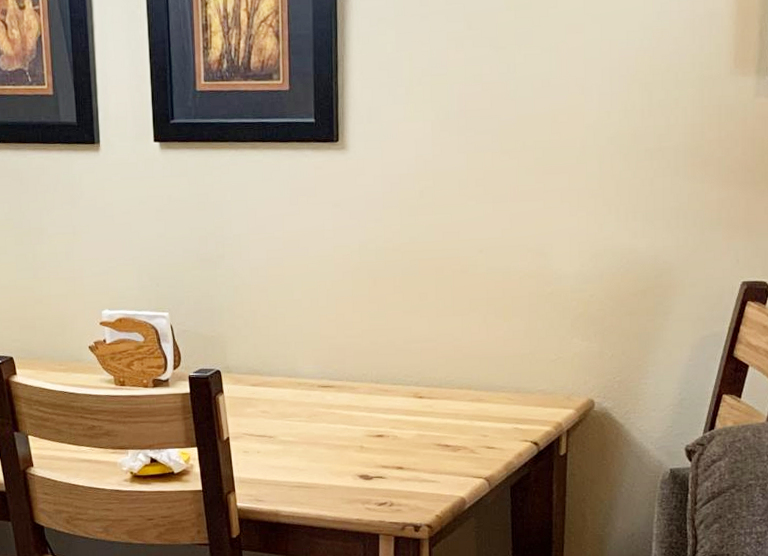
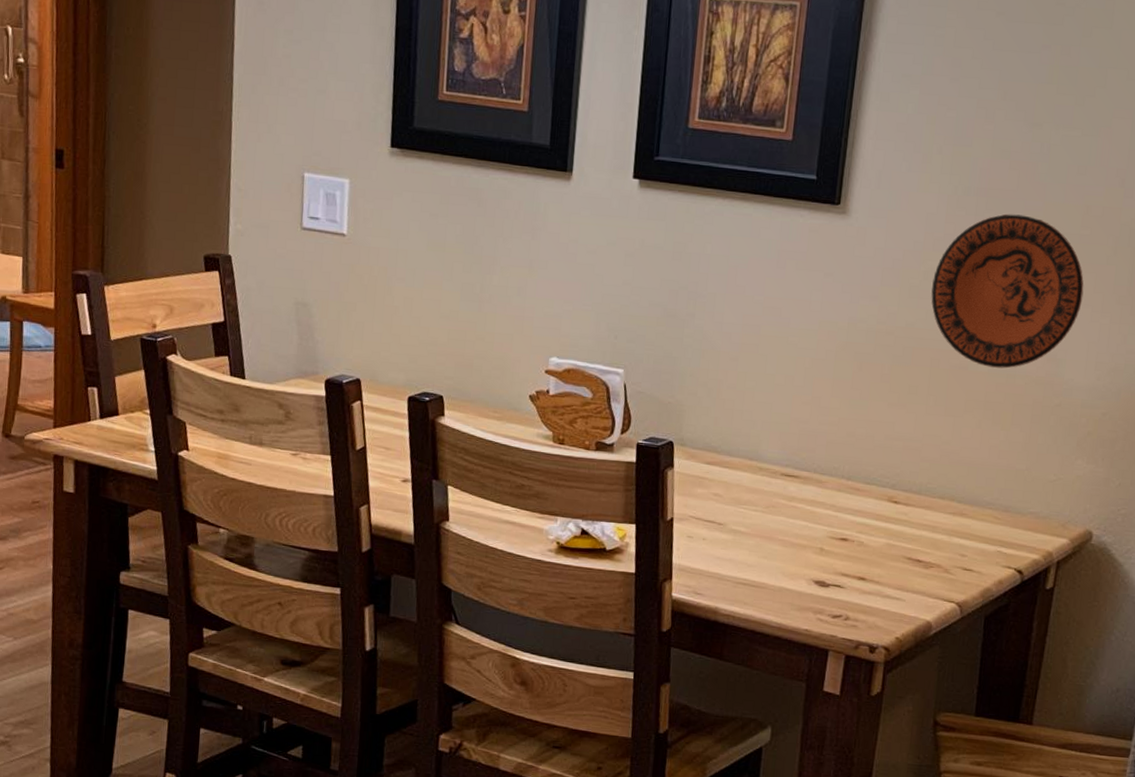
decorative plate: none [428,129,560,268] -> present [931,213,1084,369]

